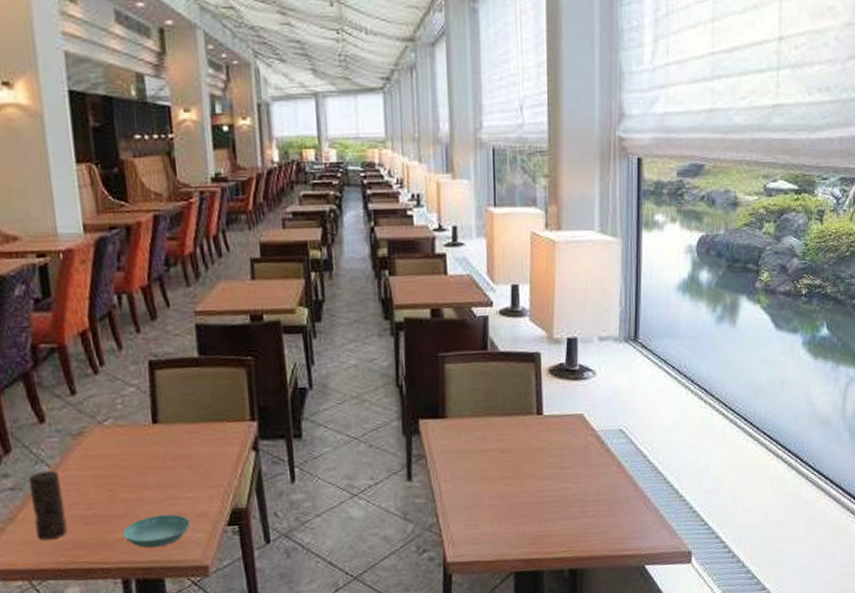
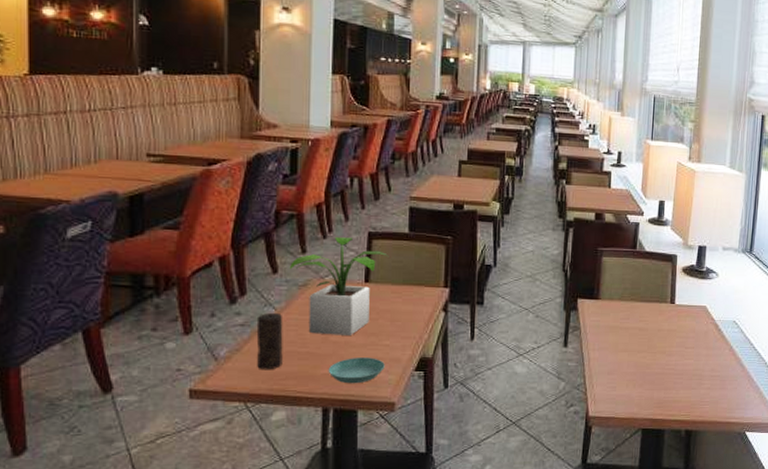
potted plant: none [58,370,178,492] -> present [289,237,389,335]

